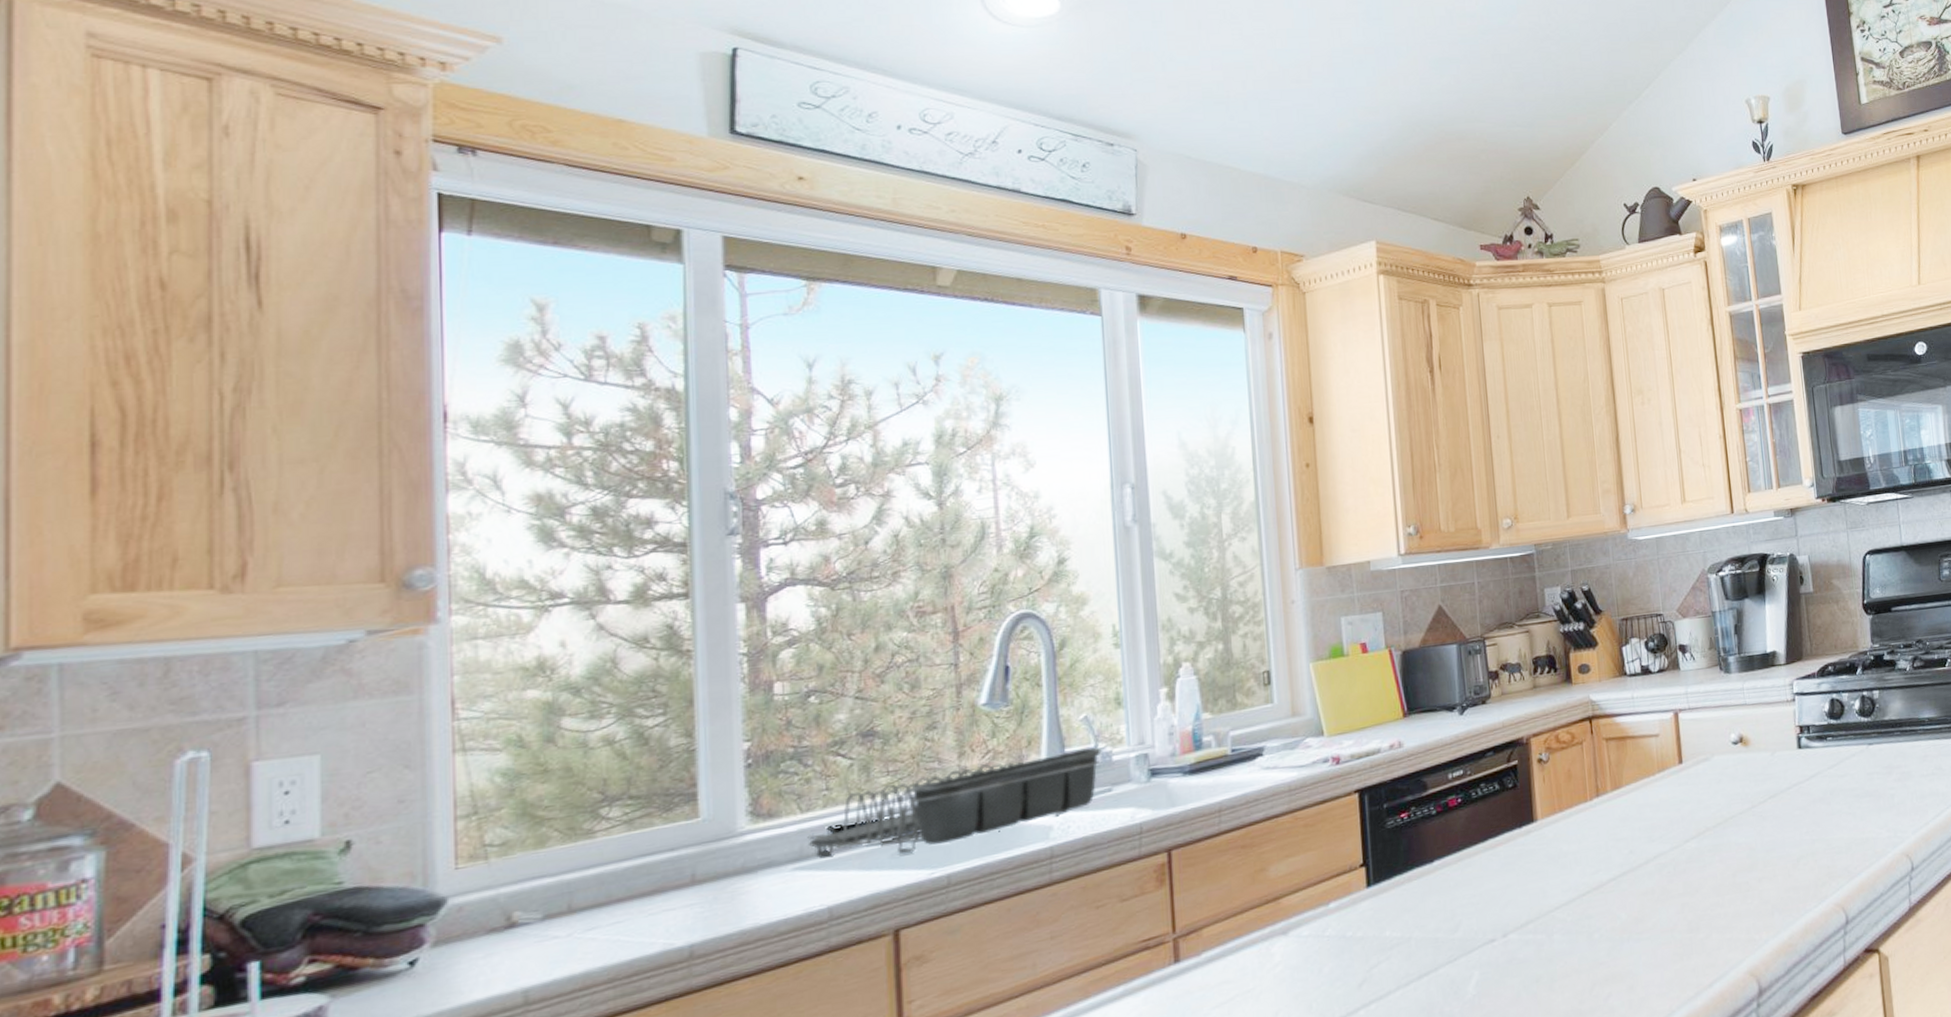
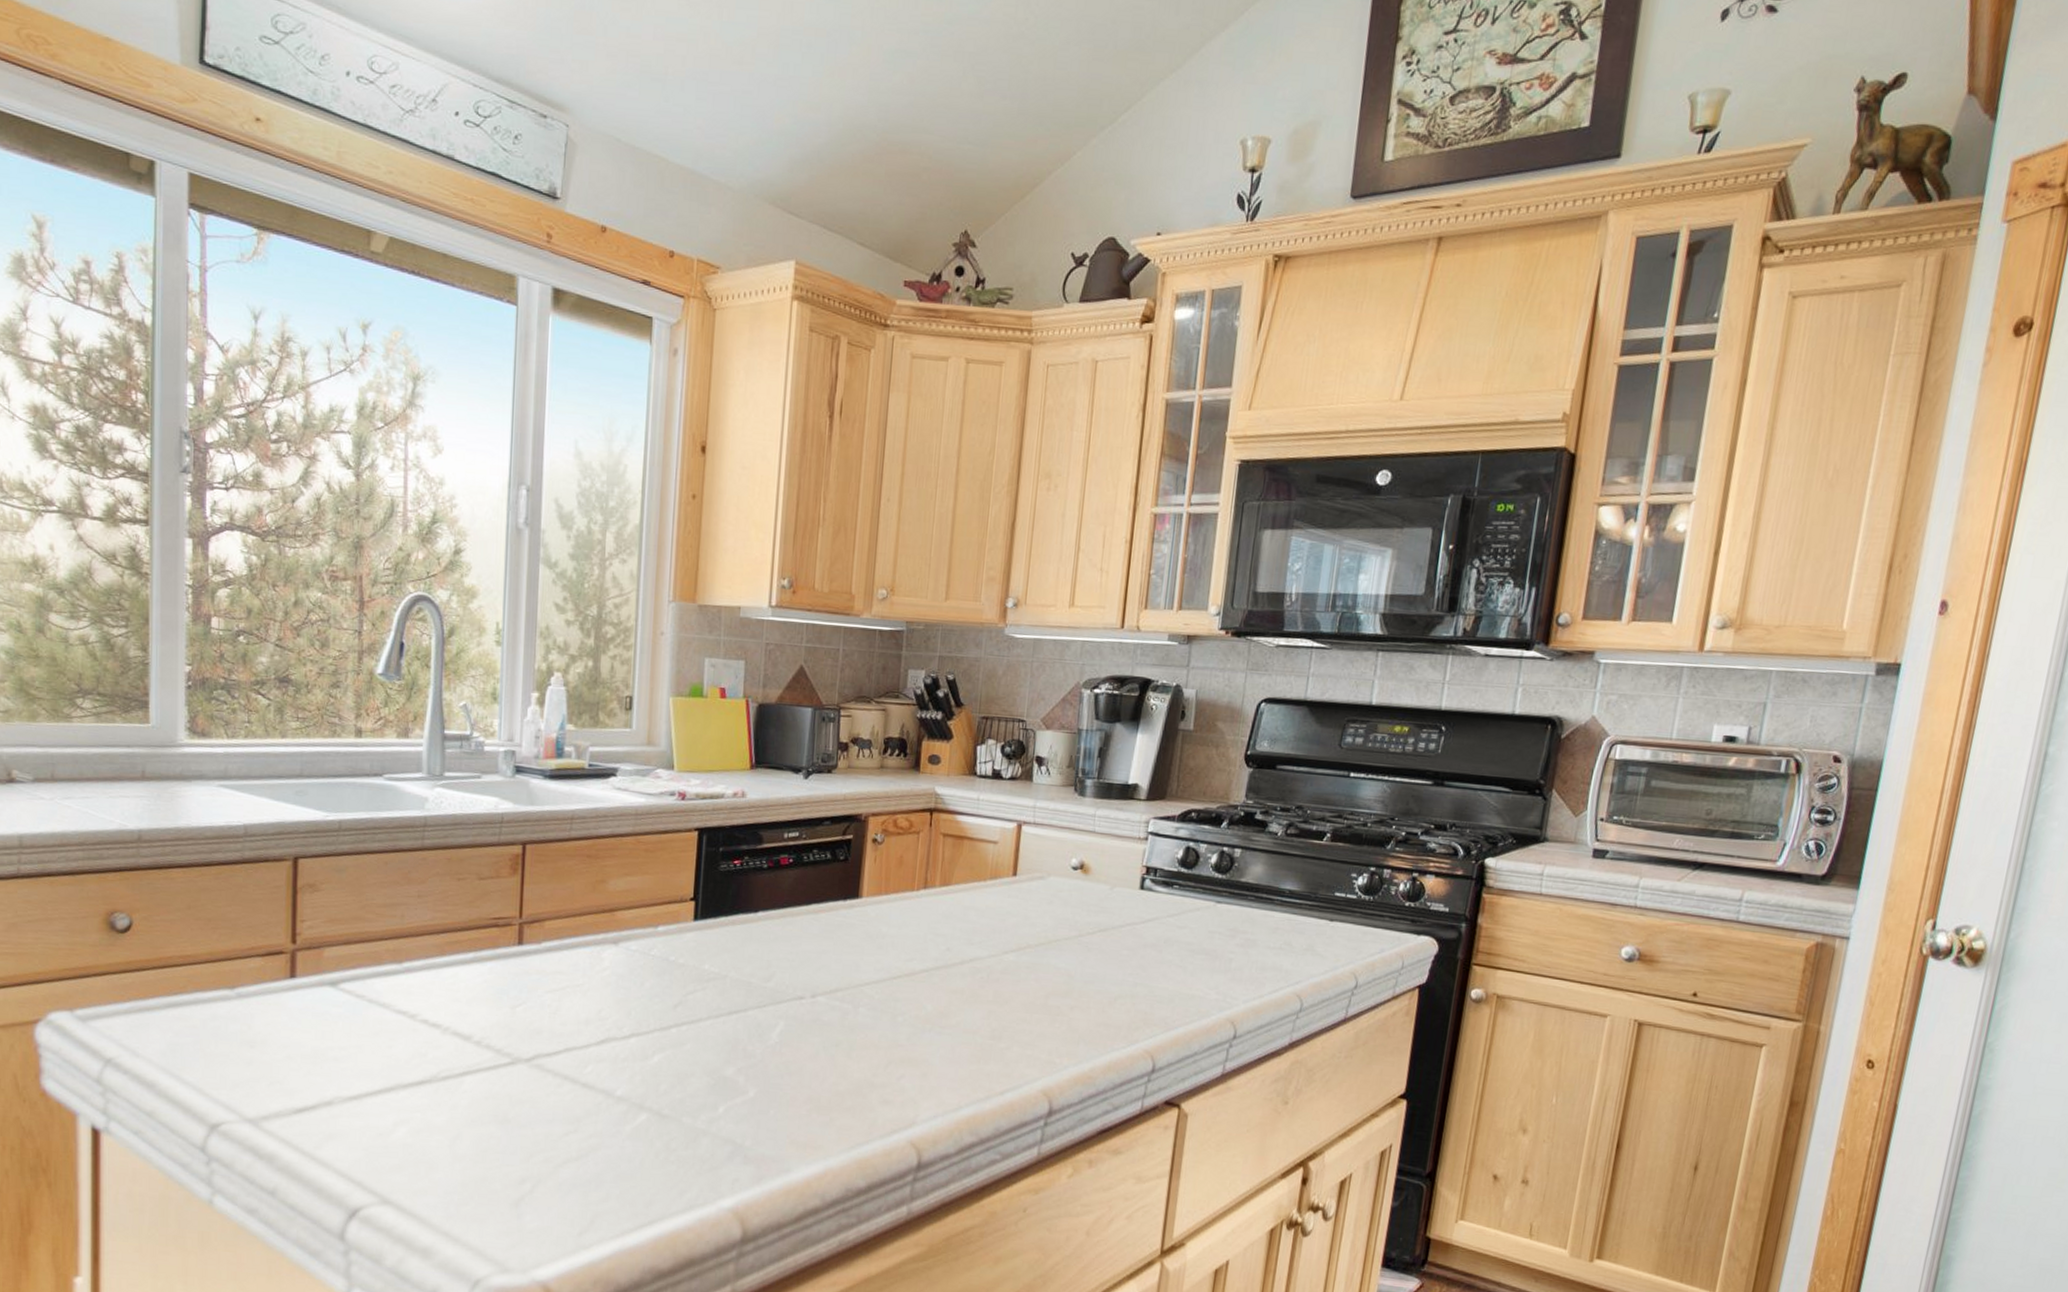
dish rack: present [807,748,1102,857] -> none [231,728,476,795]

